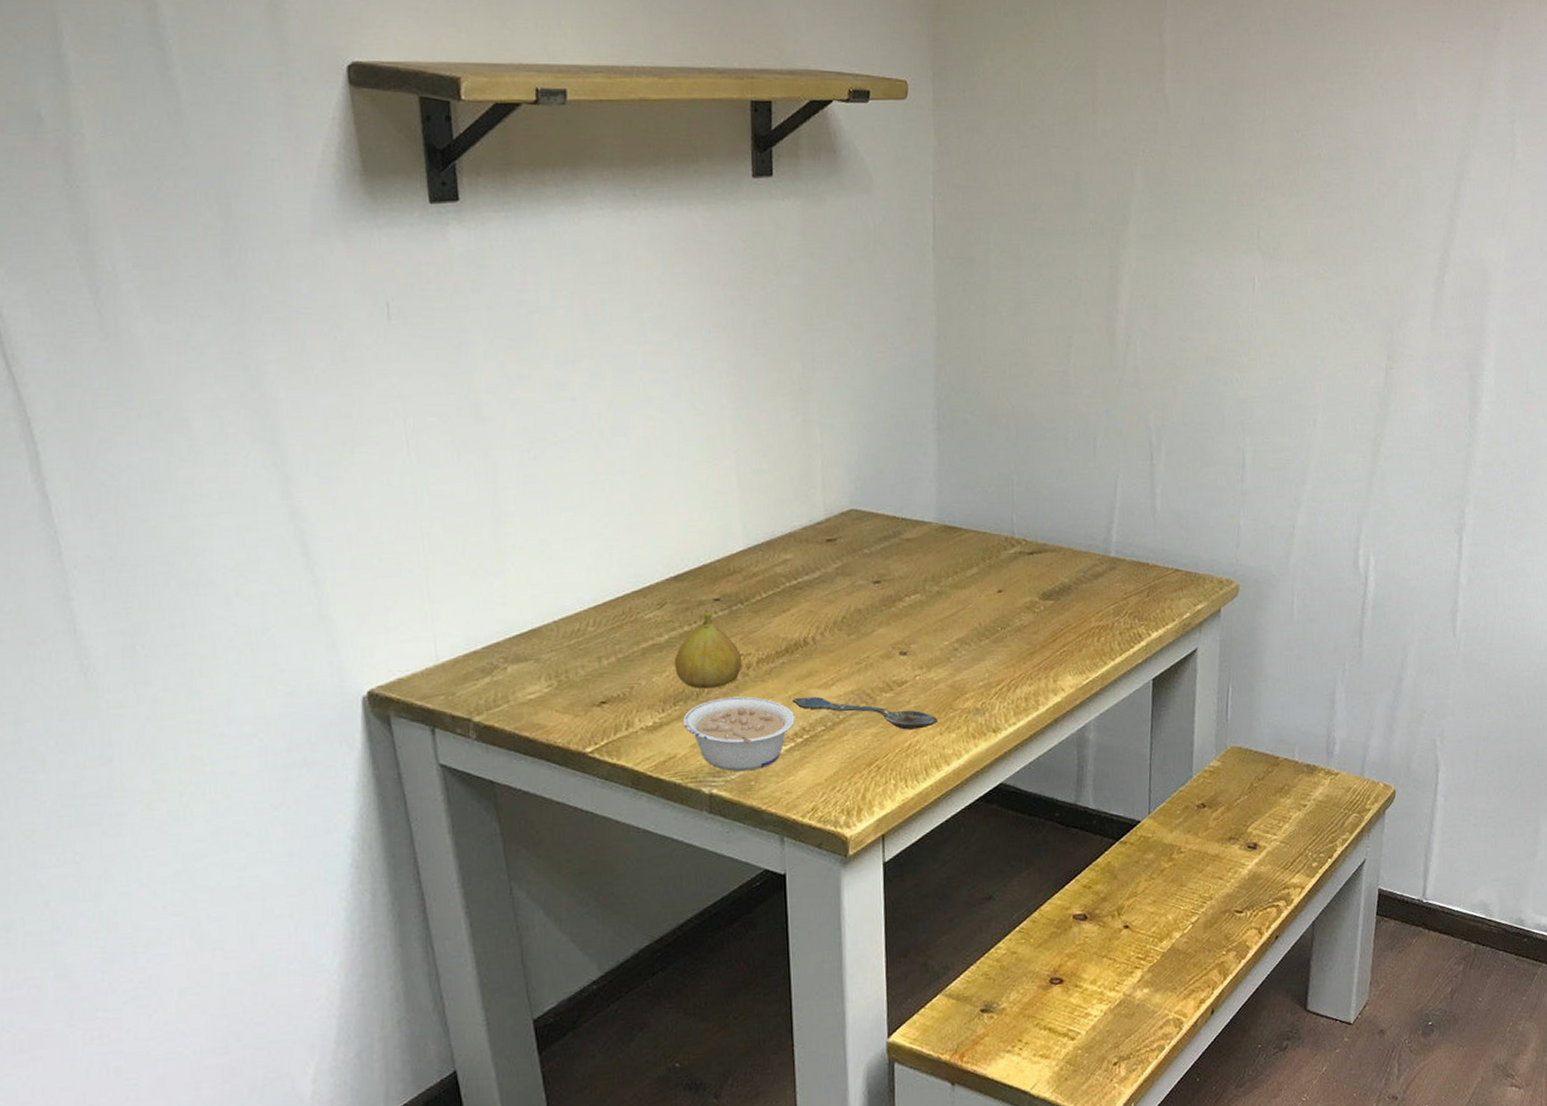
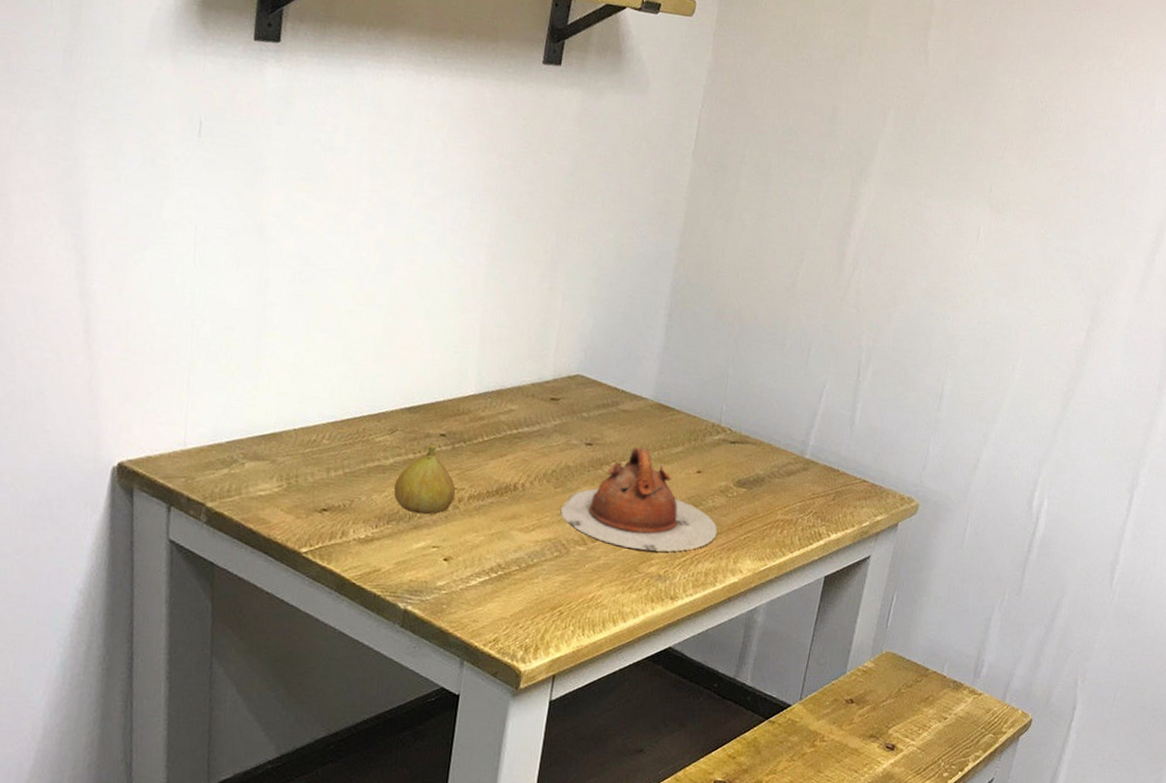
legume: present [683,696,795,772] -> none [392,524,494,596]
spoon: present [793,696,939,730] -> none [494,536,623,585]
teapot: none [858,575,1030,686] -> present [560,447,718,552]

